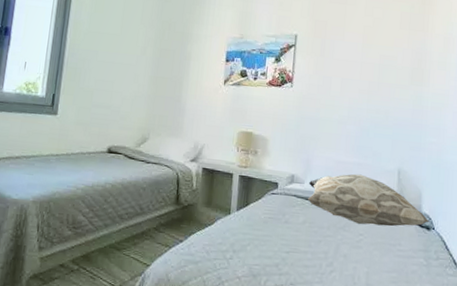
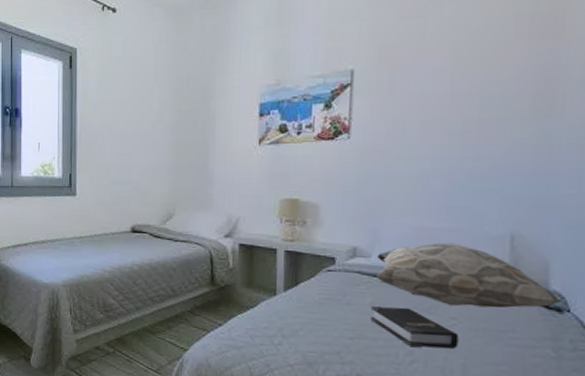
hardback book: none [303,224,364,260] -> present [371,306,459,349]

